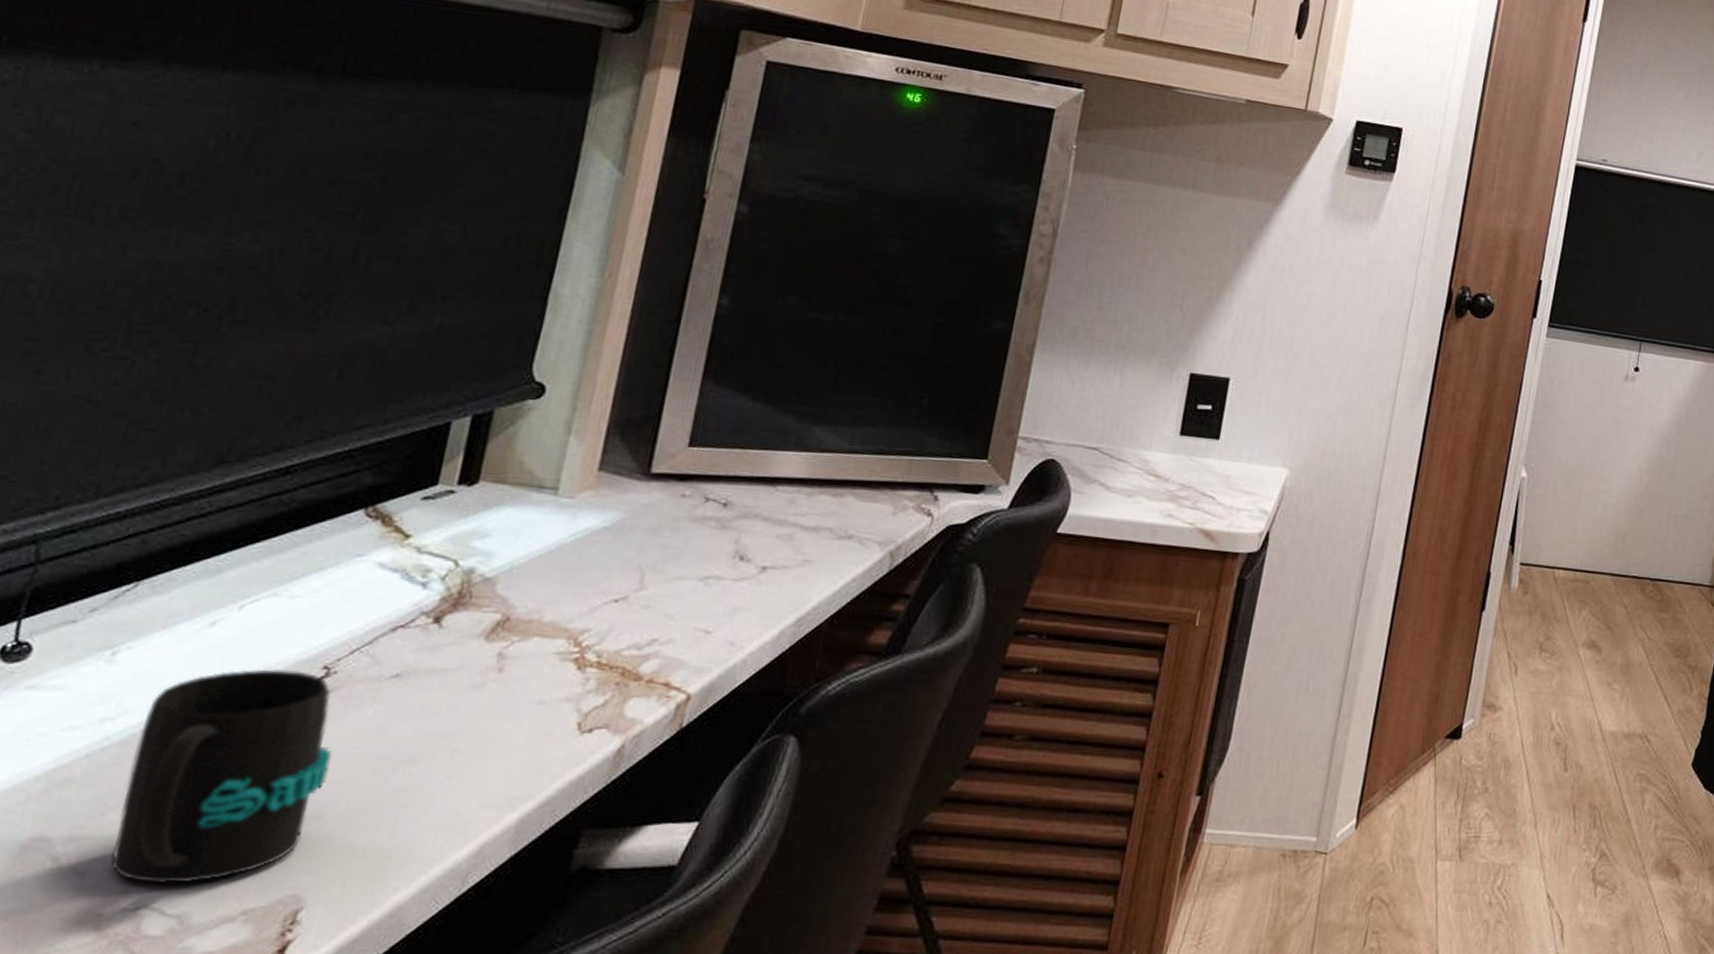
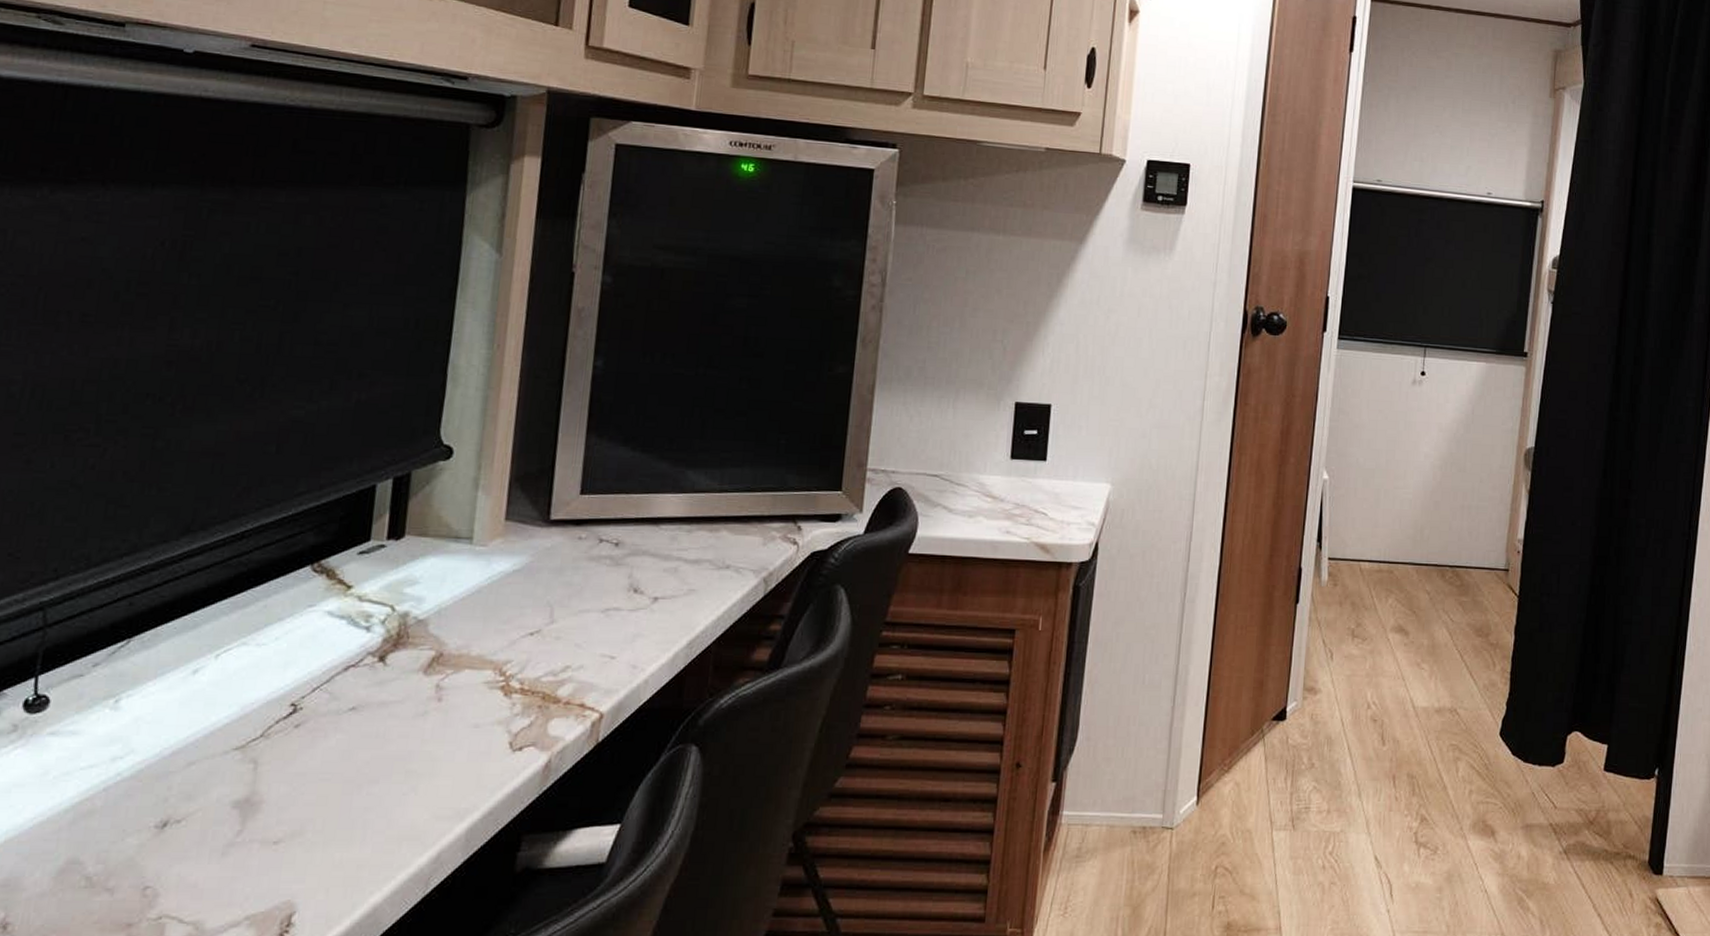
mug: present [110,668,332,884] -> none [133,708,306,896]

